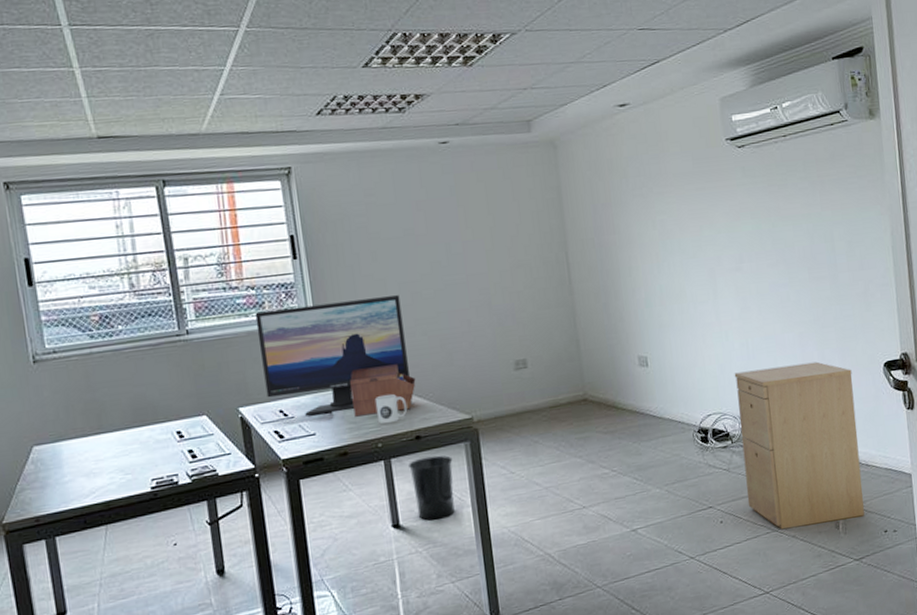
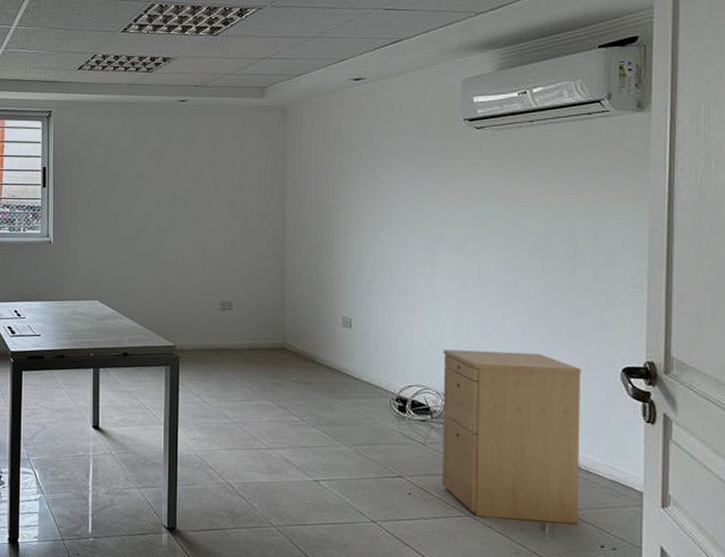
computer monitor: present [255,295,409,416] -> none [6,227,126,321]
sewing box: present [350,364,416,417] -> none [74,286,130,329]
mug: present [374,394,408,424] -> none [92,313,120,338]
waste bin: present [409,455,455,521] -> none [114,372,153,430]

